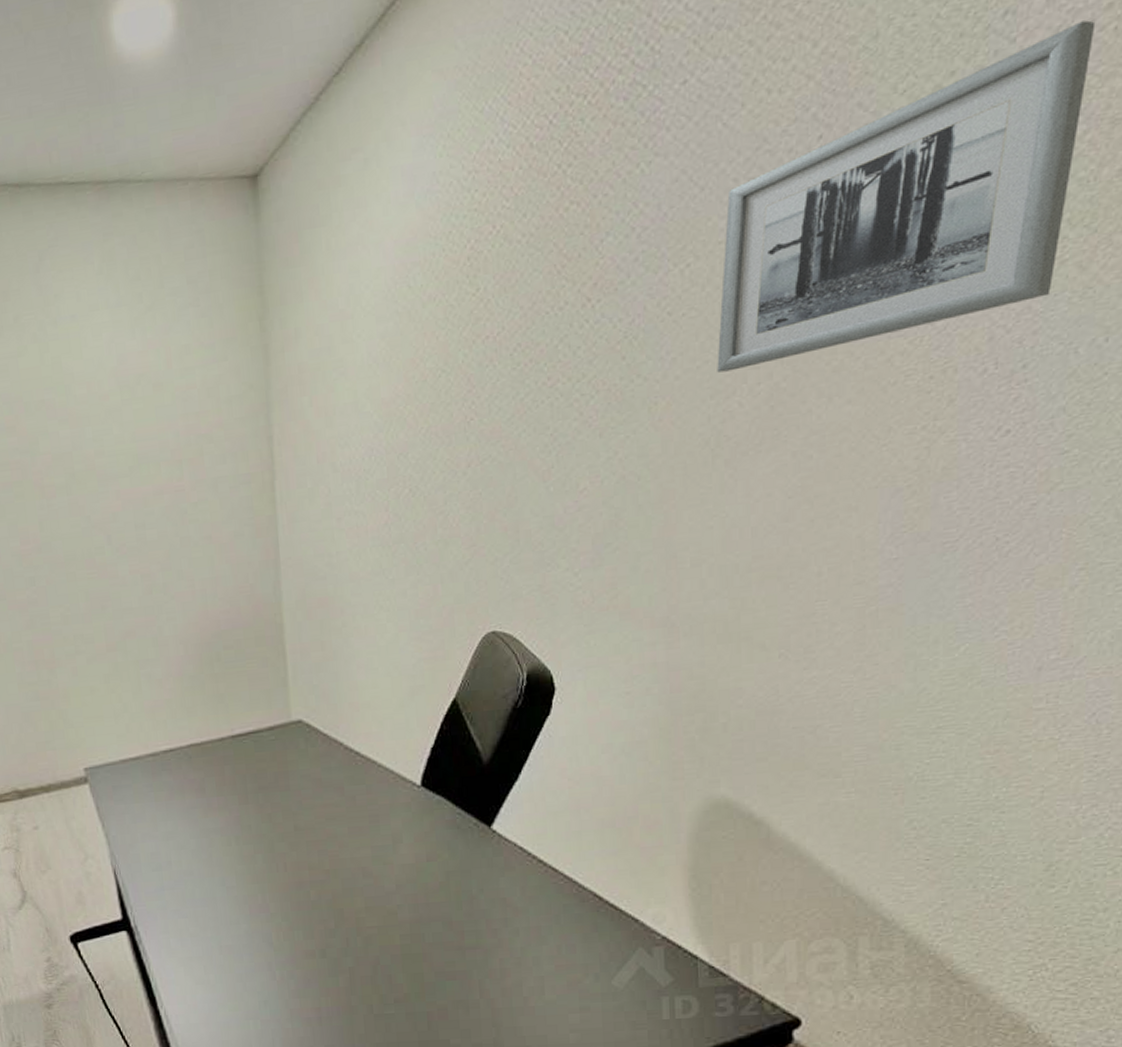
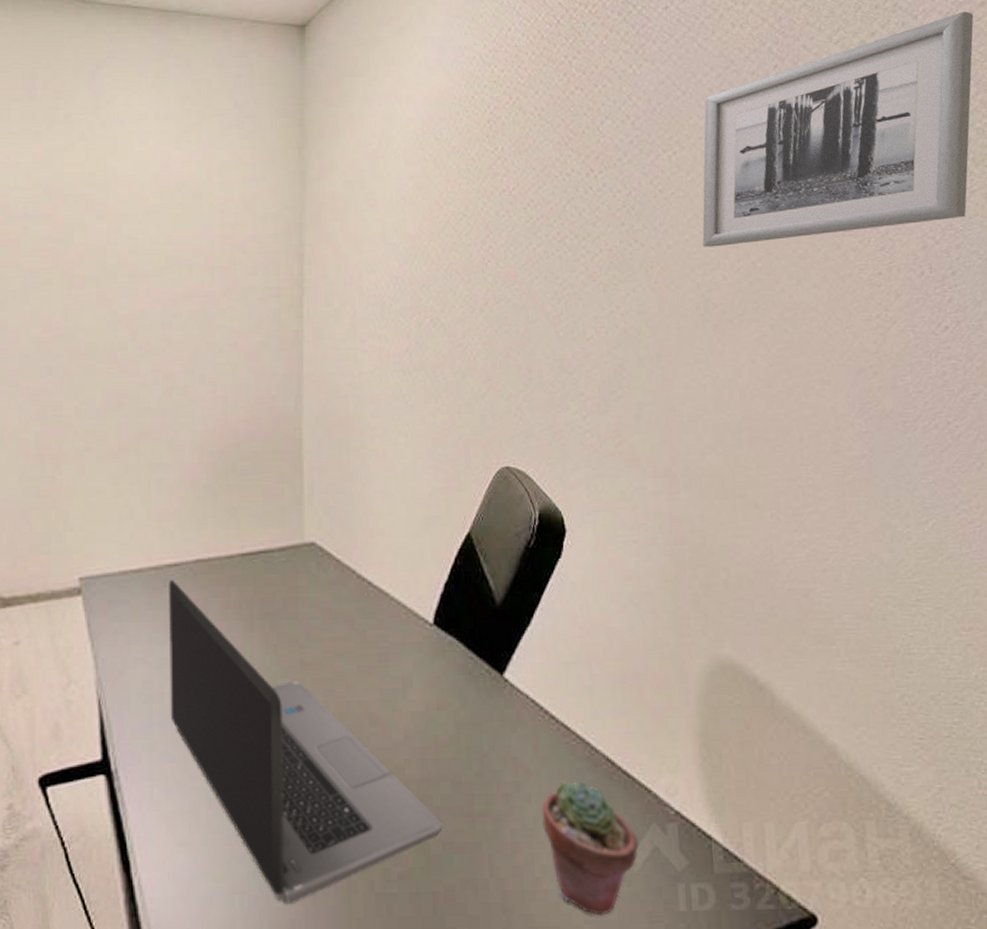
laptop computer: none [166,764,435,1026] -> present [168,580,443,905]
potted succulent: none [530,915,625,1026] -> present [542,781,639,916]

